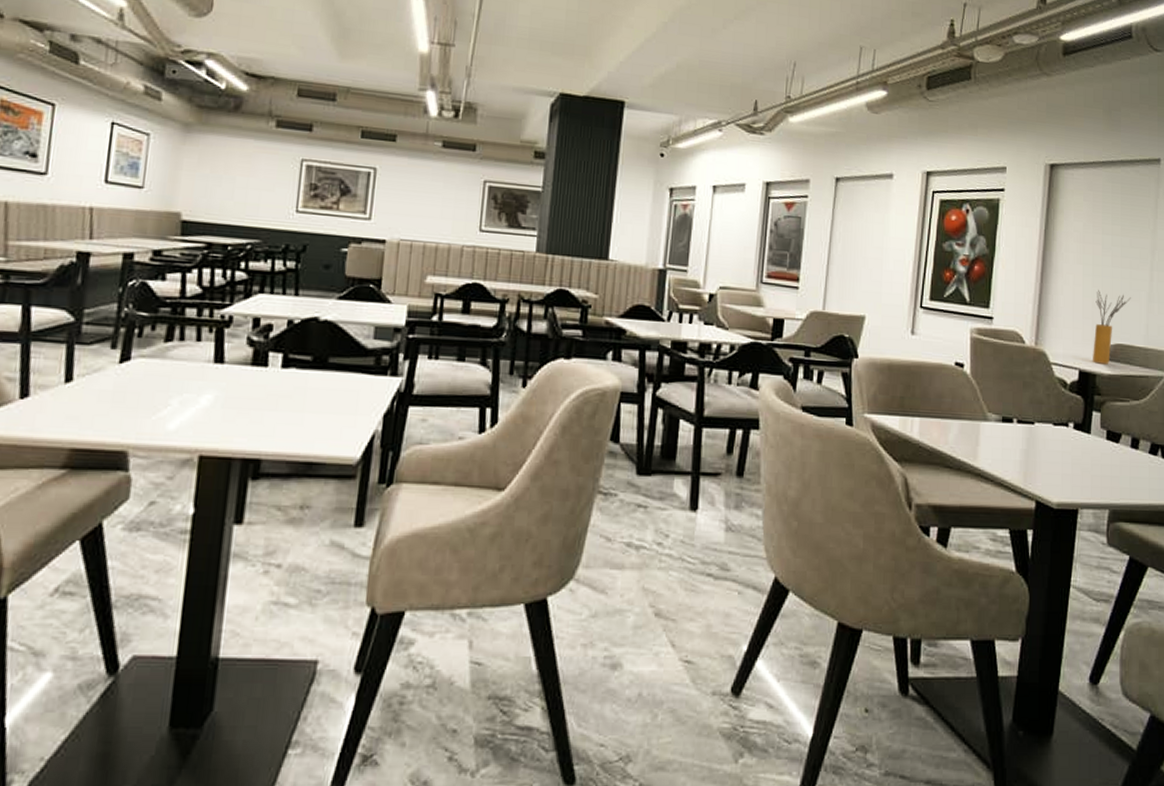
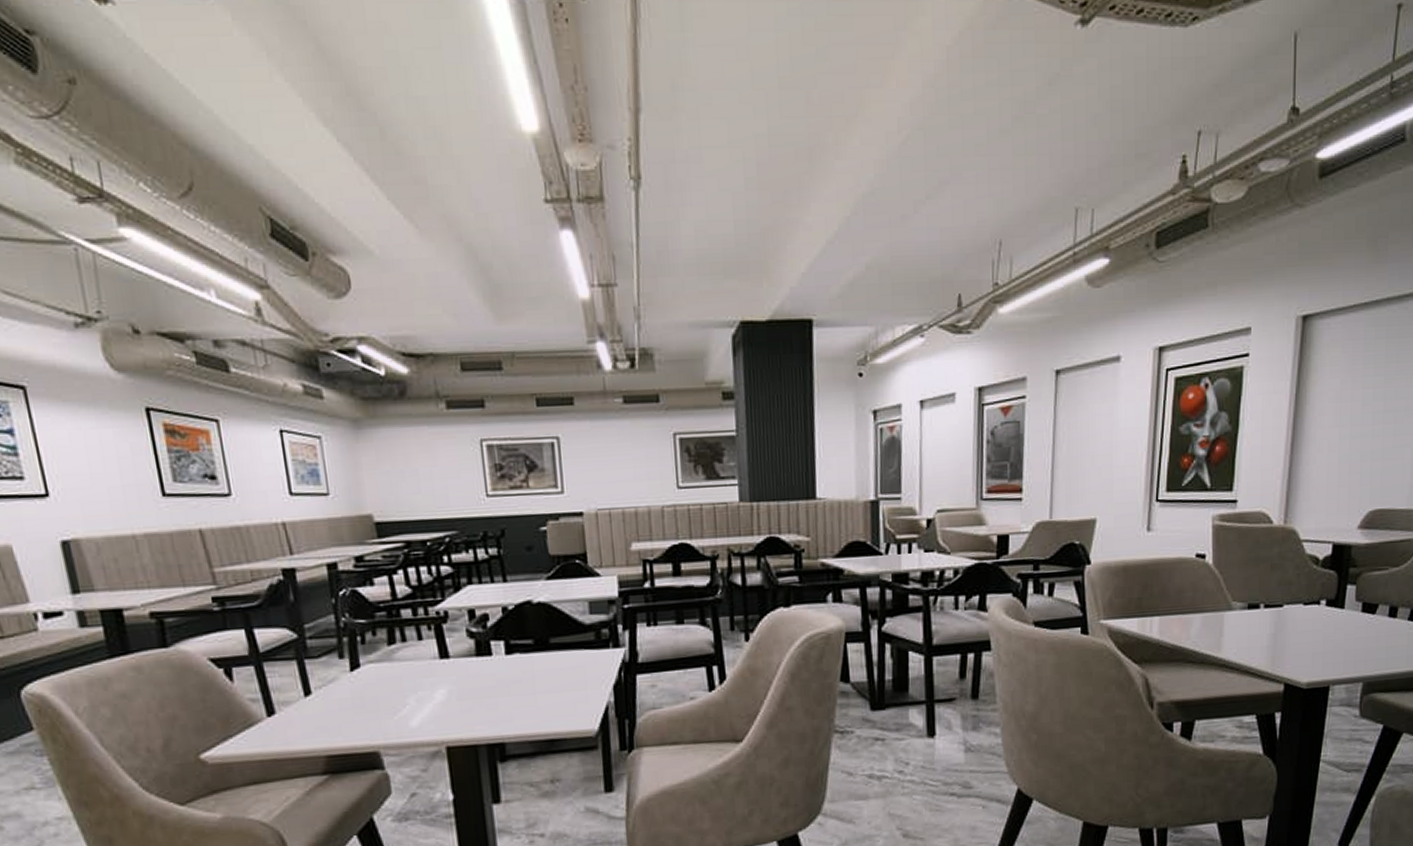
vase: present [1093,289,1131,365] -> none [1348,452,1394,534]

